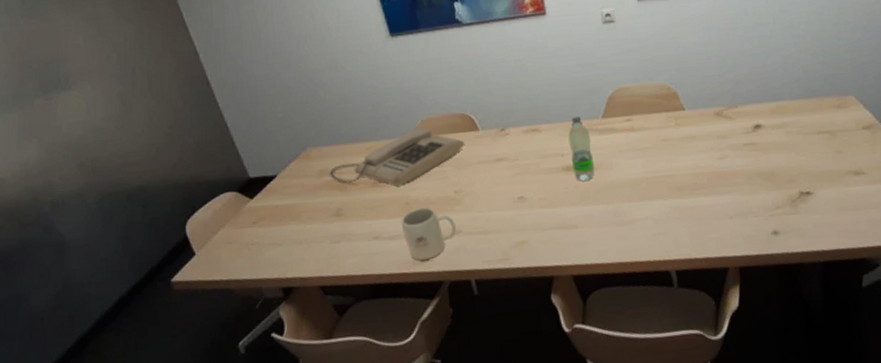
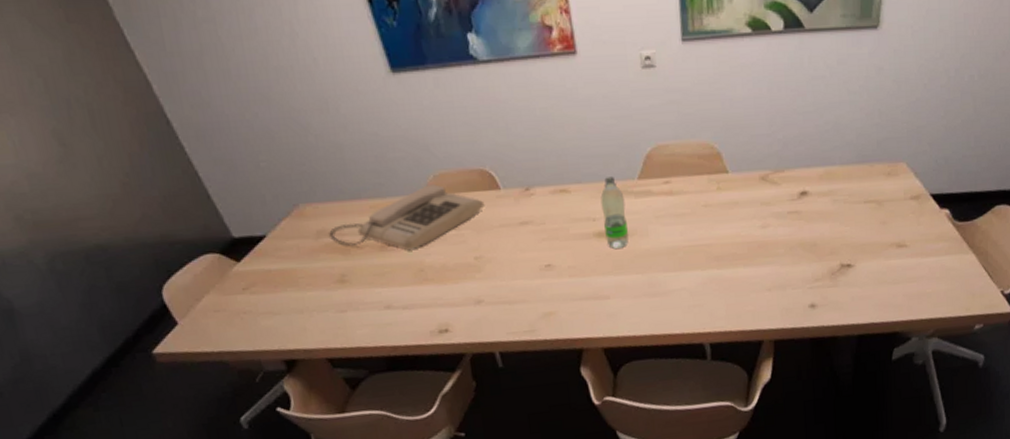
mug: present [401,207,456,261] -> none [415,274,478,332]

